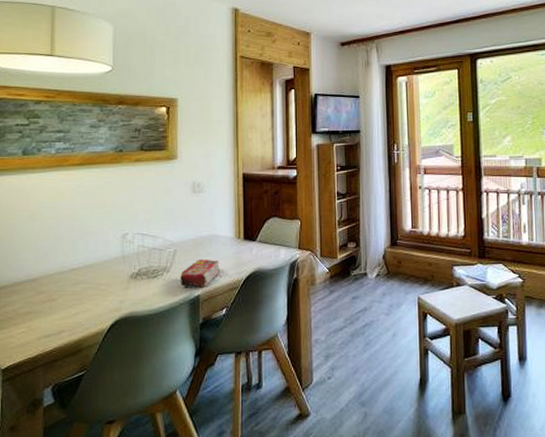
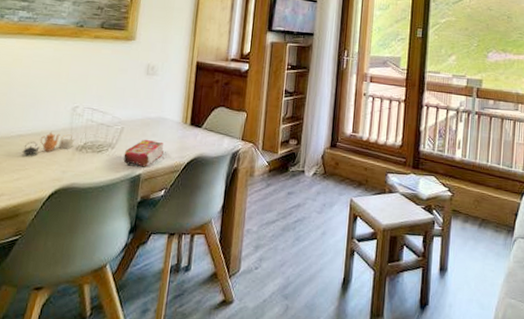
teapot: none [76,262,129,288] -> present [22,131,76,155]

